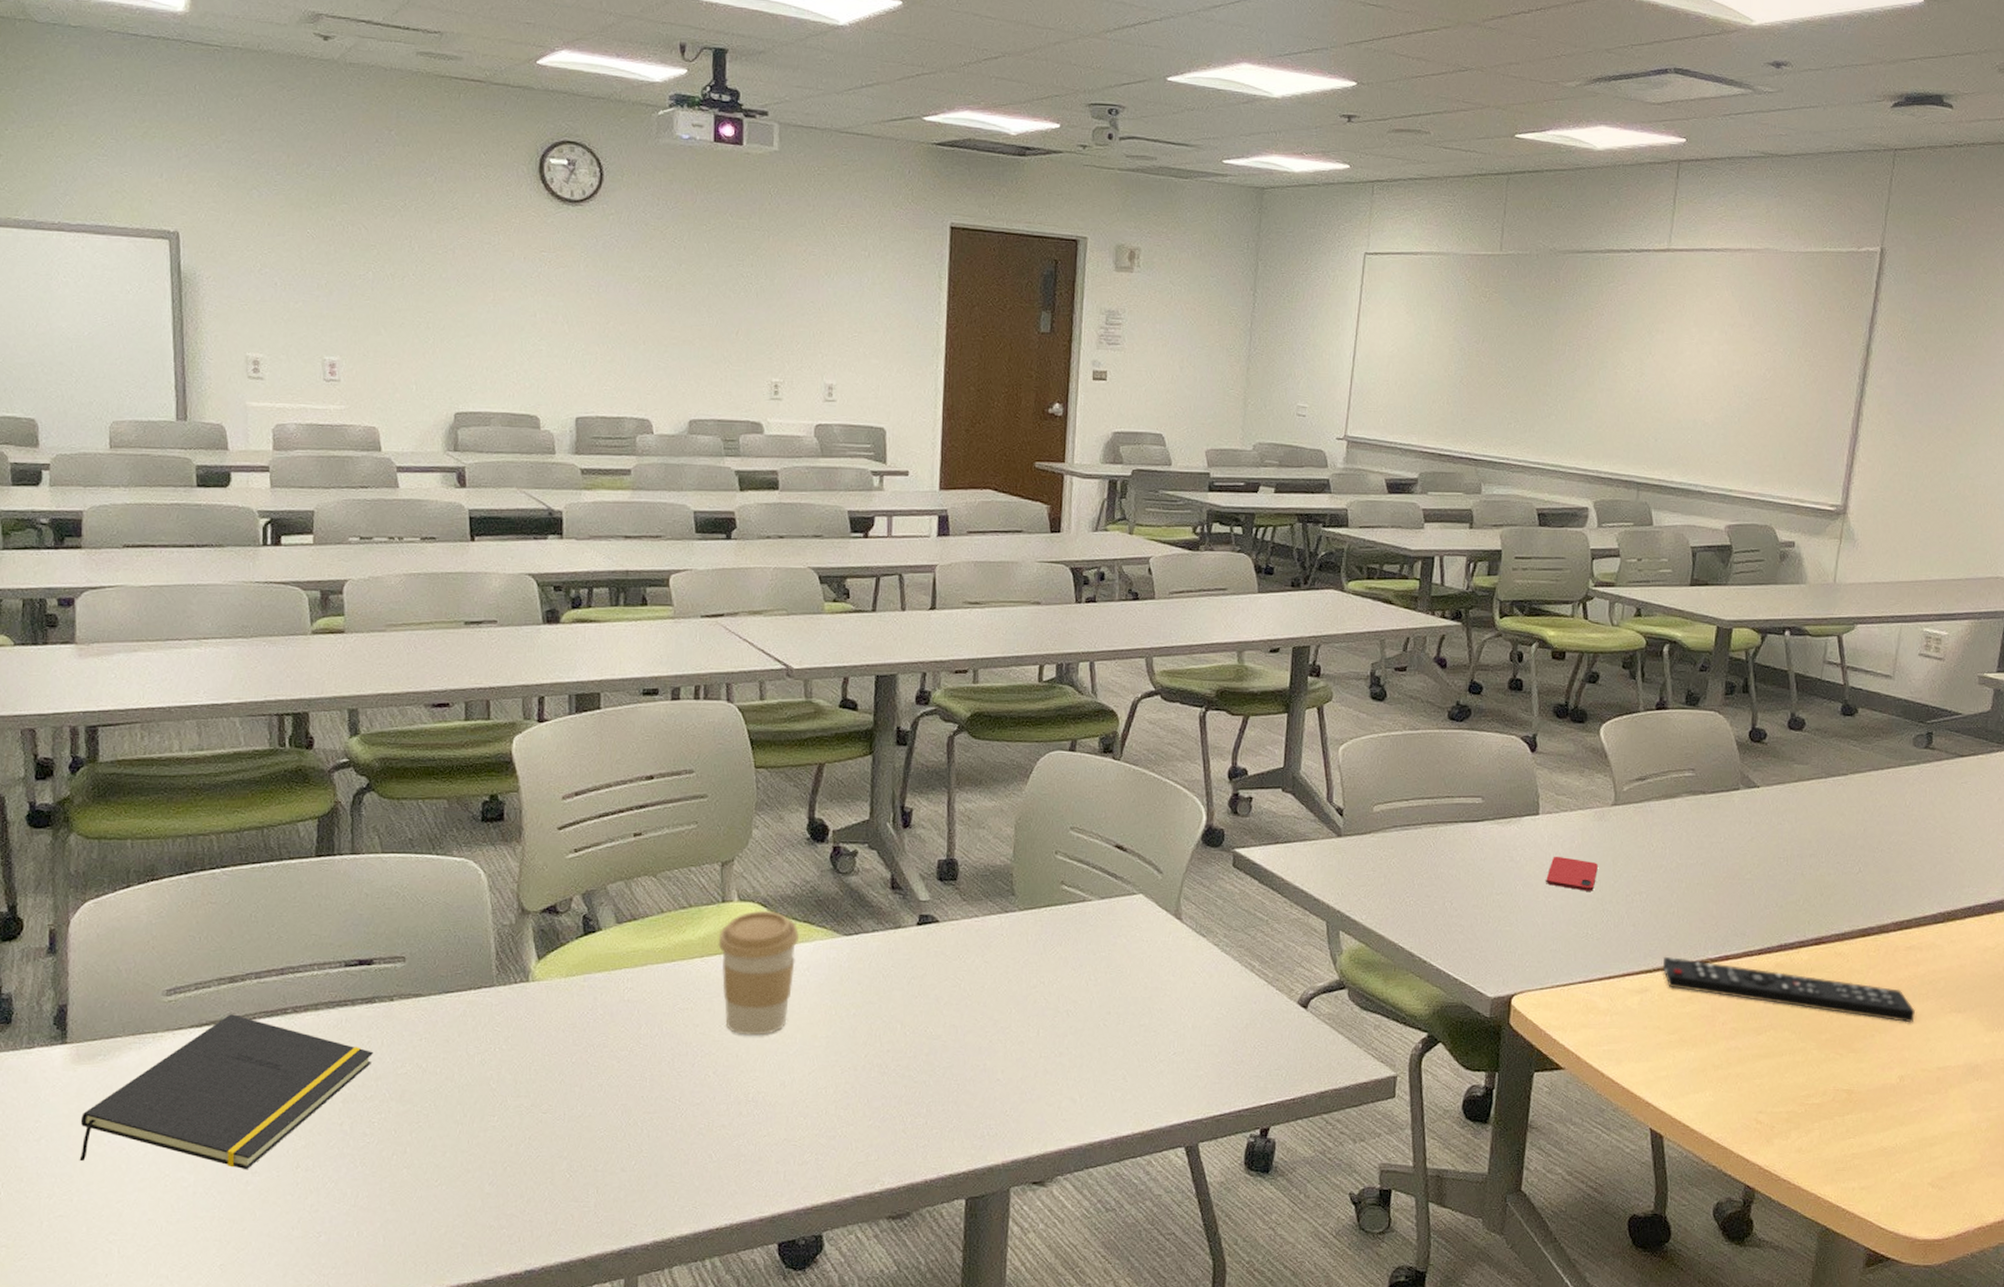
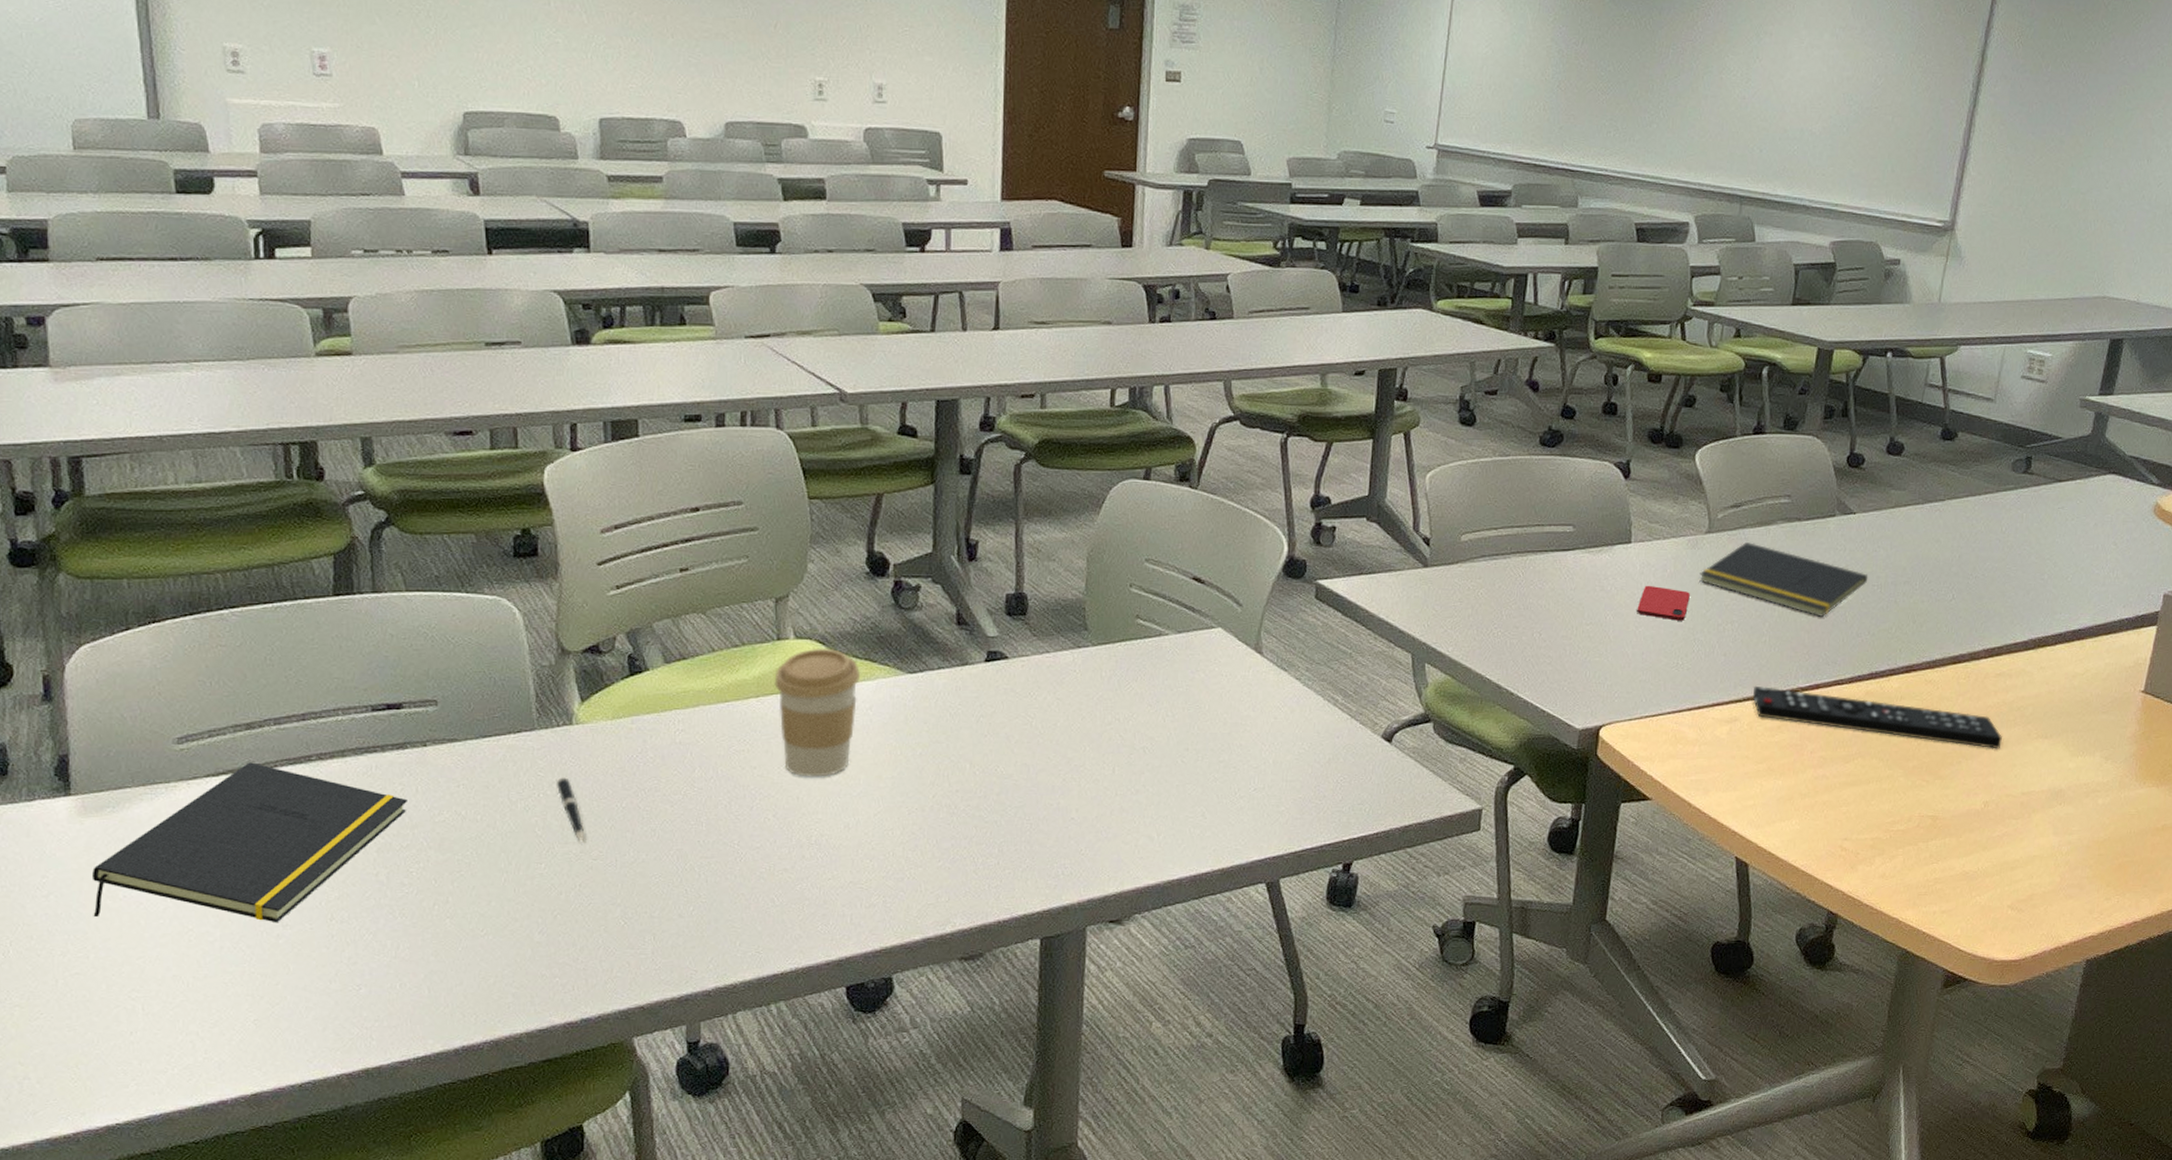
pen: none [511,1032,535,1097] -> present [556,777,584,843]
notepad: none [1607,815,1774,890] -> present [1699,542,1868,618]

